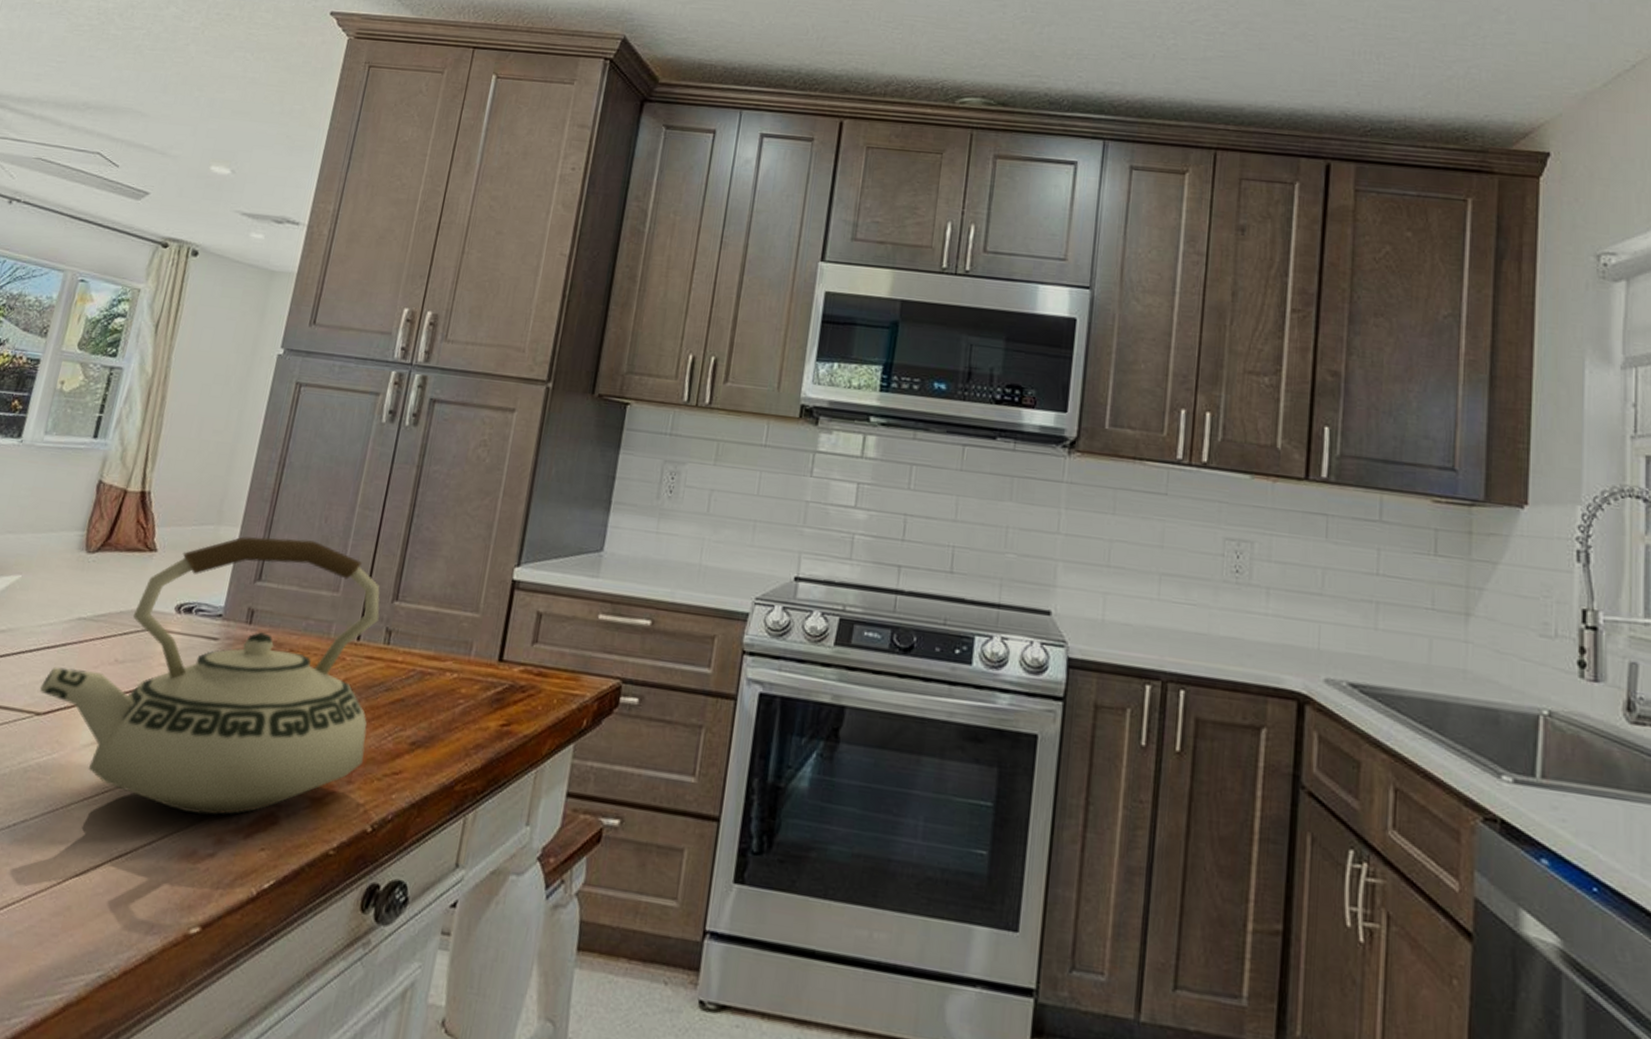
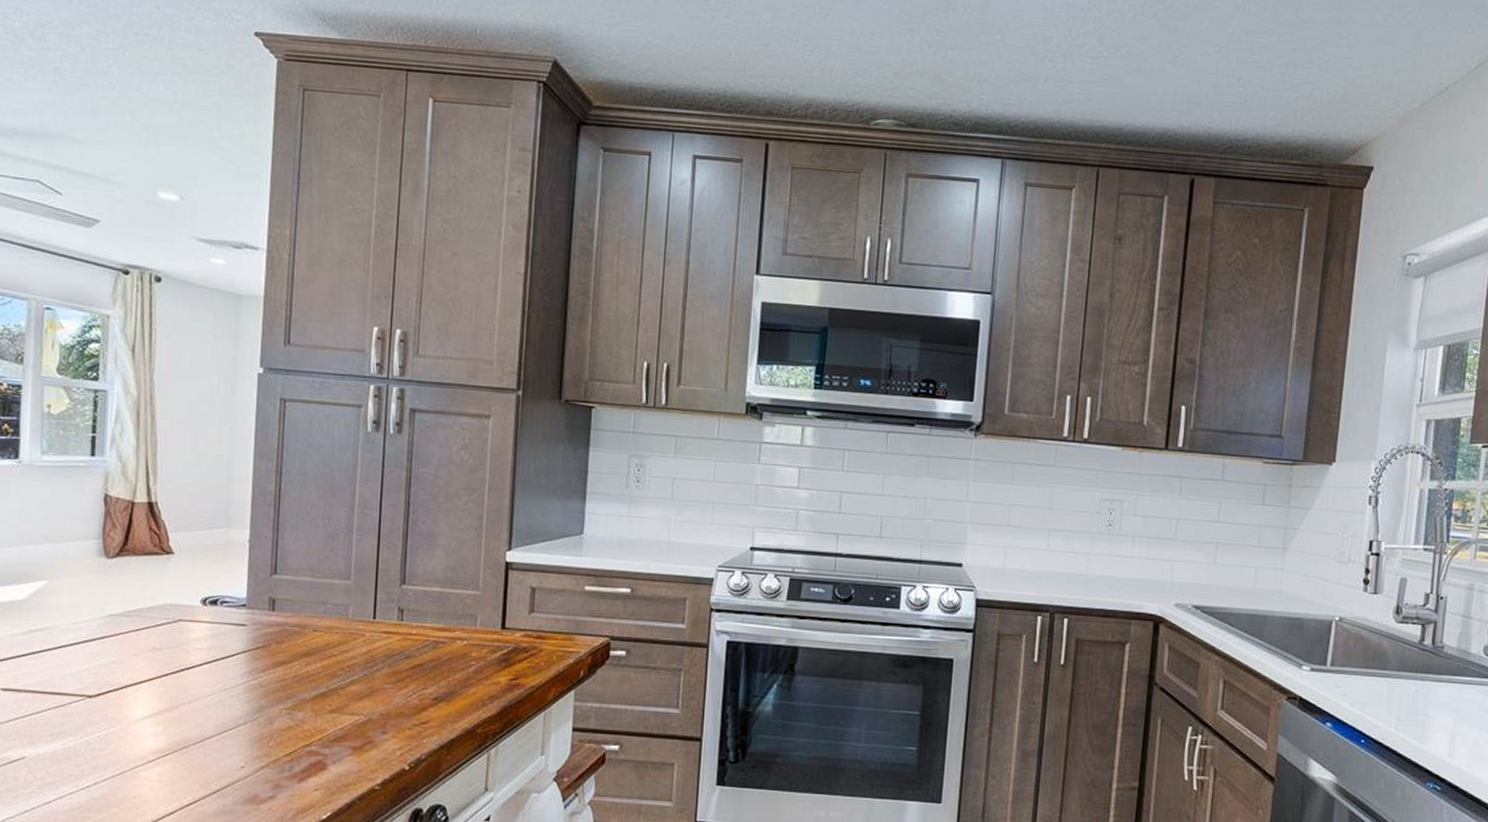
teakettle: present [39,536,380,815] -> none [86,537,394,767]

